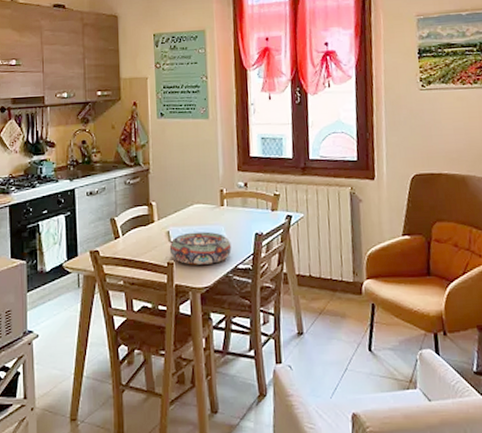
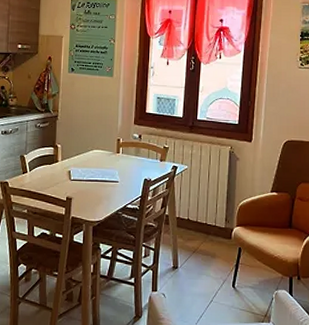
decorative bowl: present [169,231,232,265] -> none [69,173,123,202]

